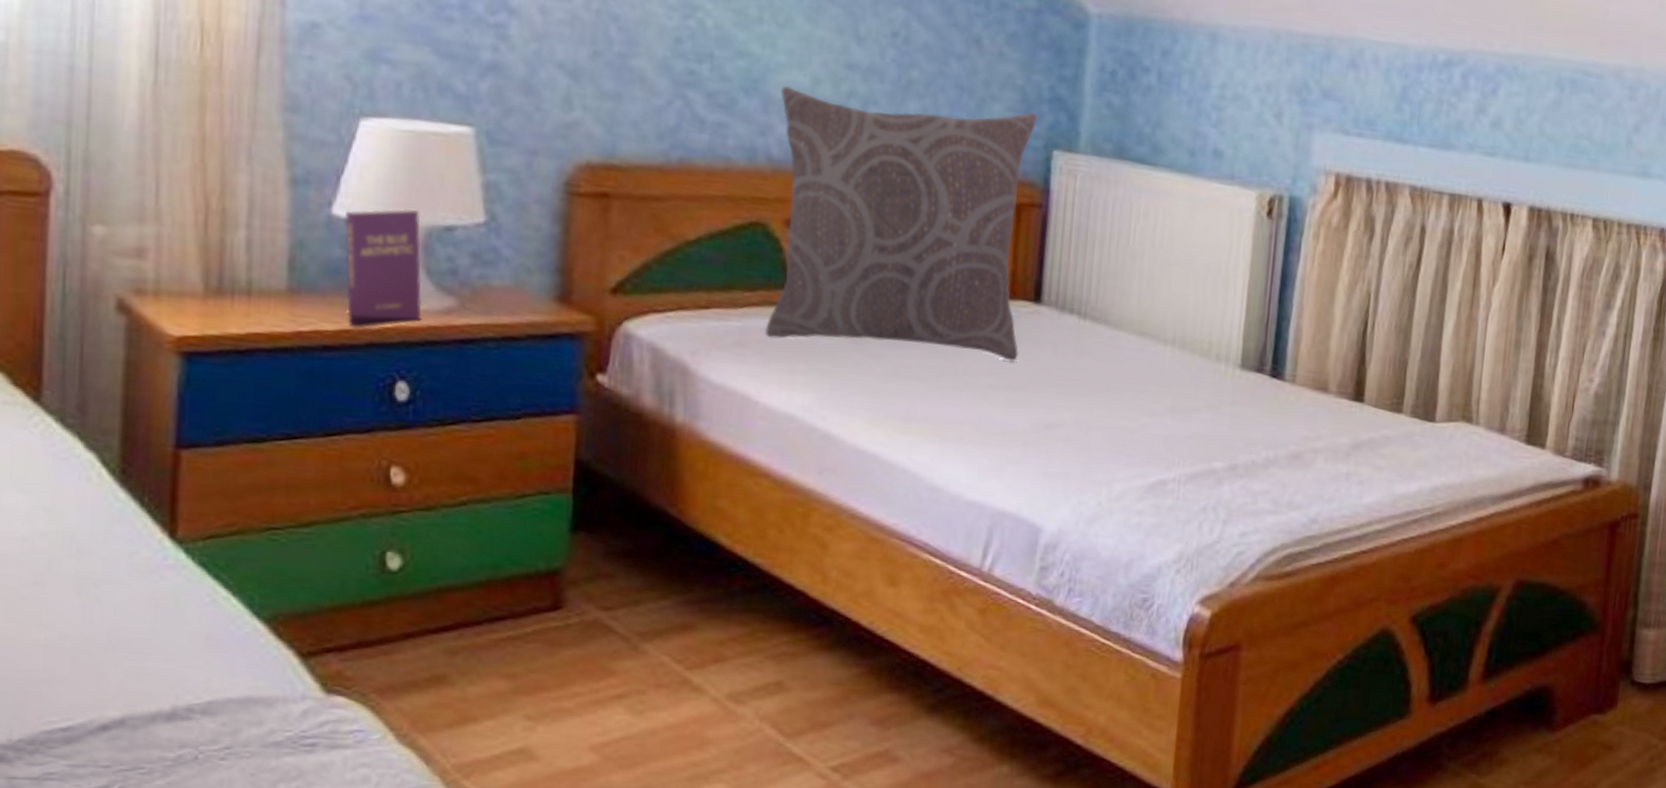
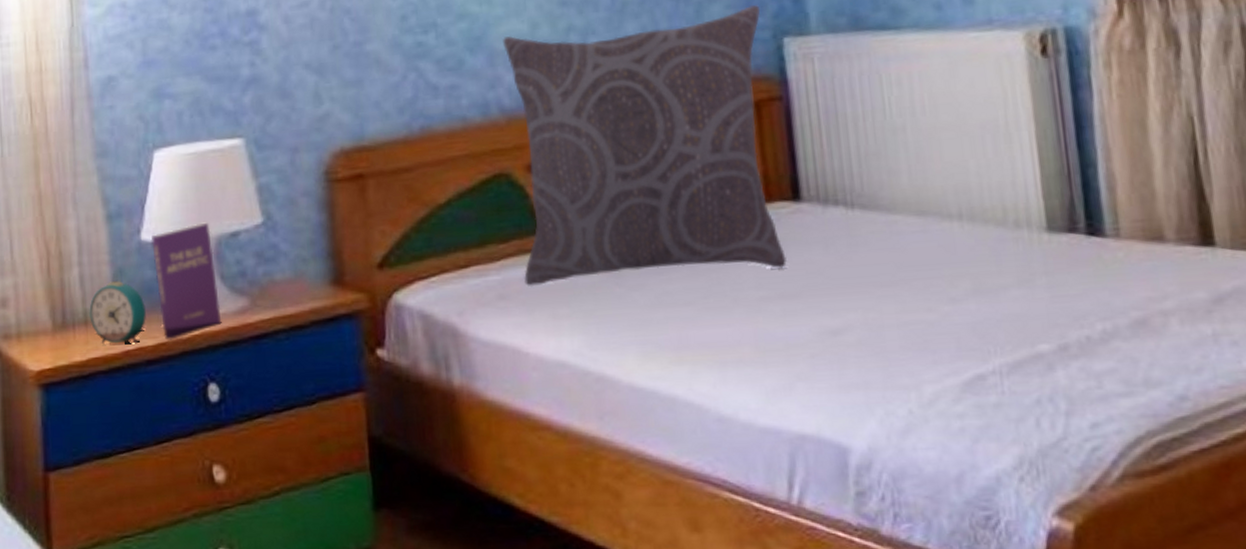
alarm clock: none [254,252,329,326] -> present [89,280,146,344]

